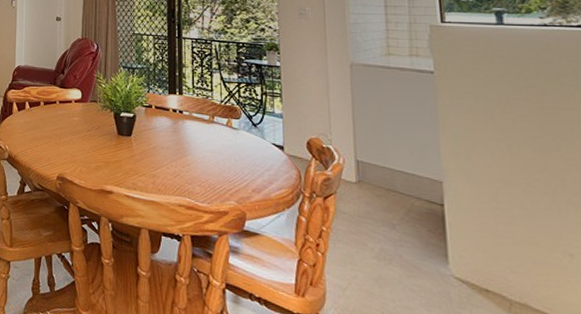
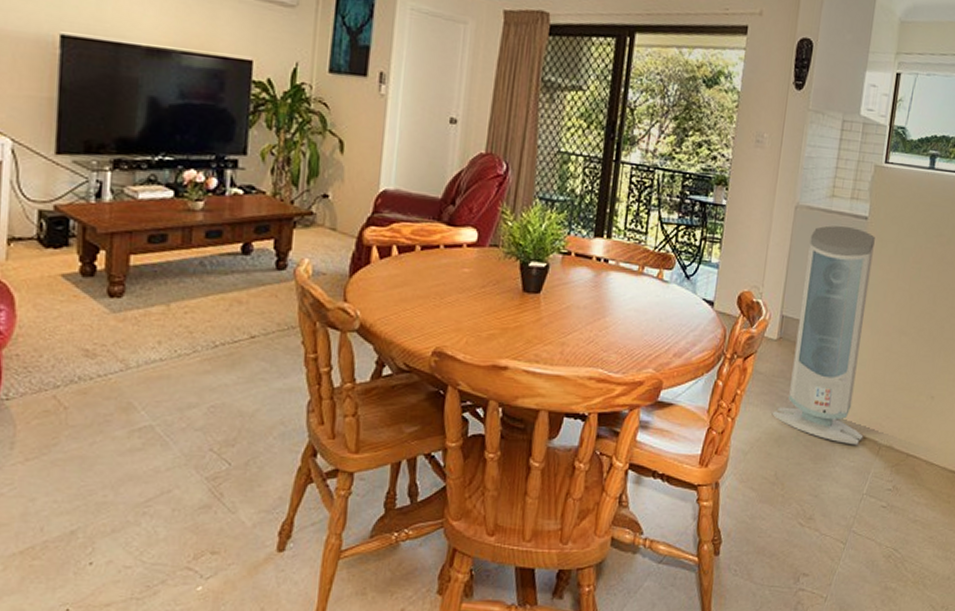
air purifier: none [365,80,485,298] -> present [771,225,875,446]

